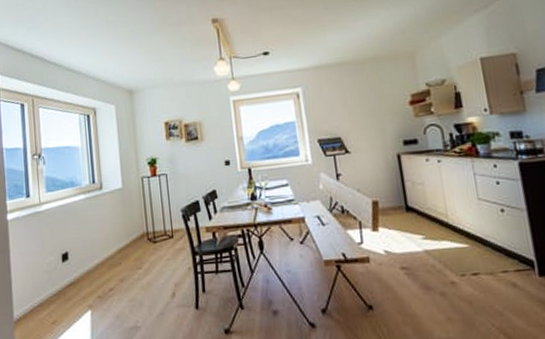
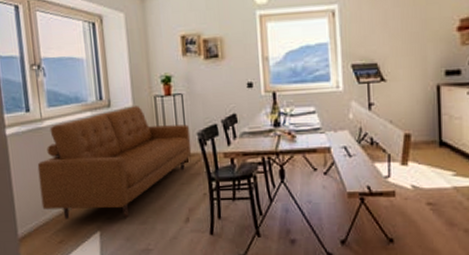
sofa: none [34,187,177,300] -> present [37,106,192,219]

